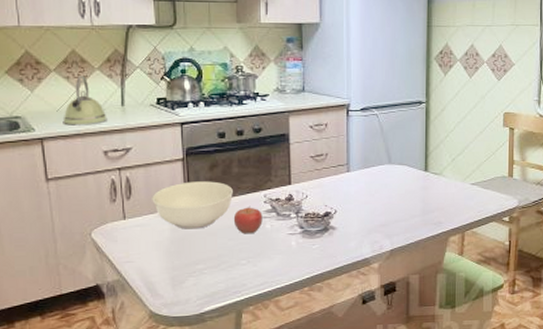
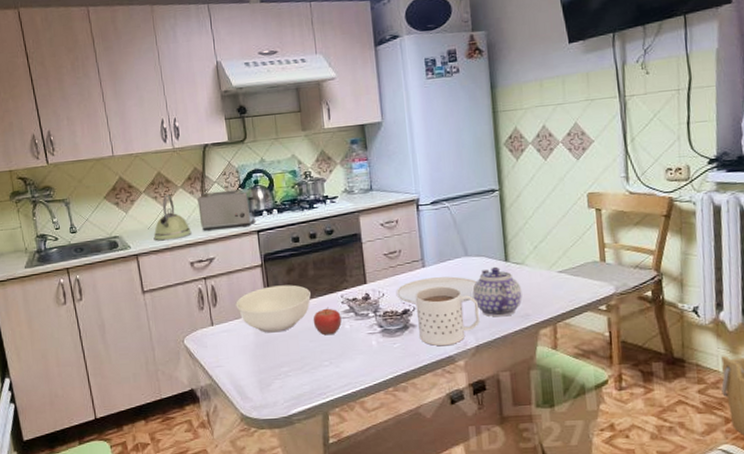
toaster: none [117,77,181,120] -> present [197,188,256,232]
plate: none [319,182,397,208] -> present [396,276,477,304]
mug: none [337,191,397,249] -> present [415,286,480,346]
teapot: none [392,175,437,223] -> present [472,266,523,317]

